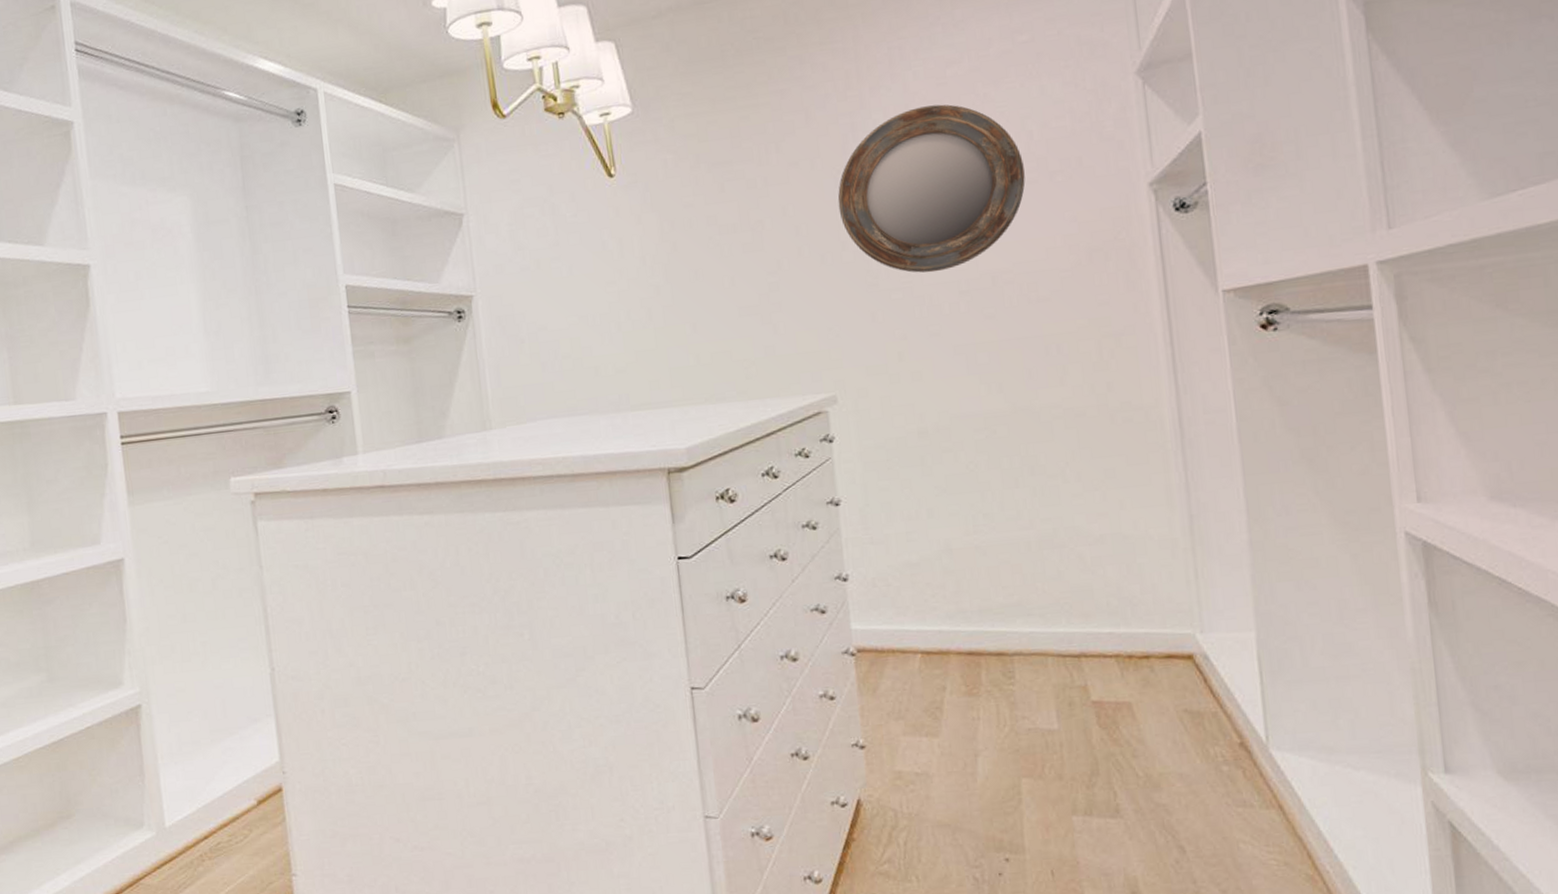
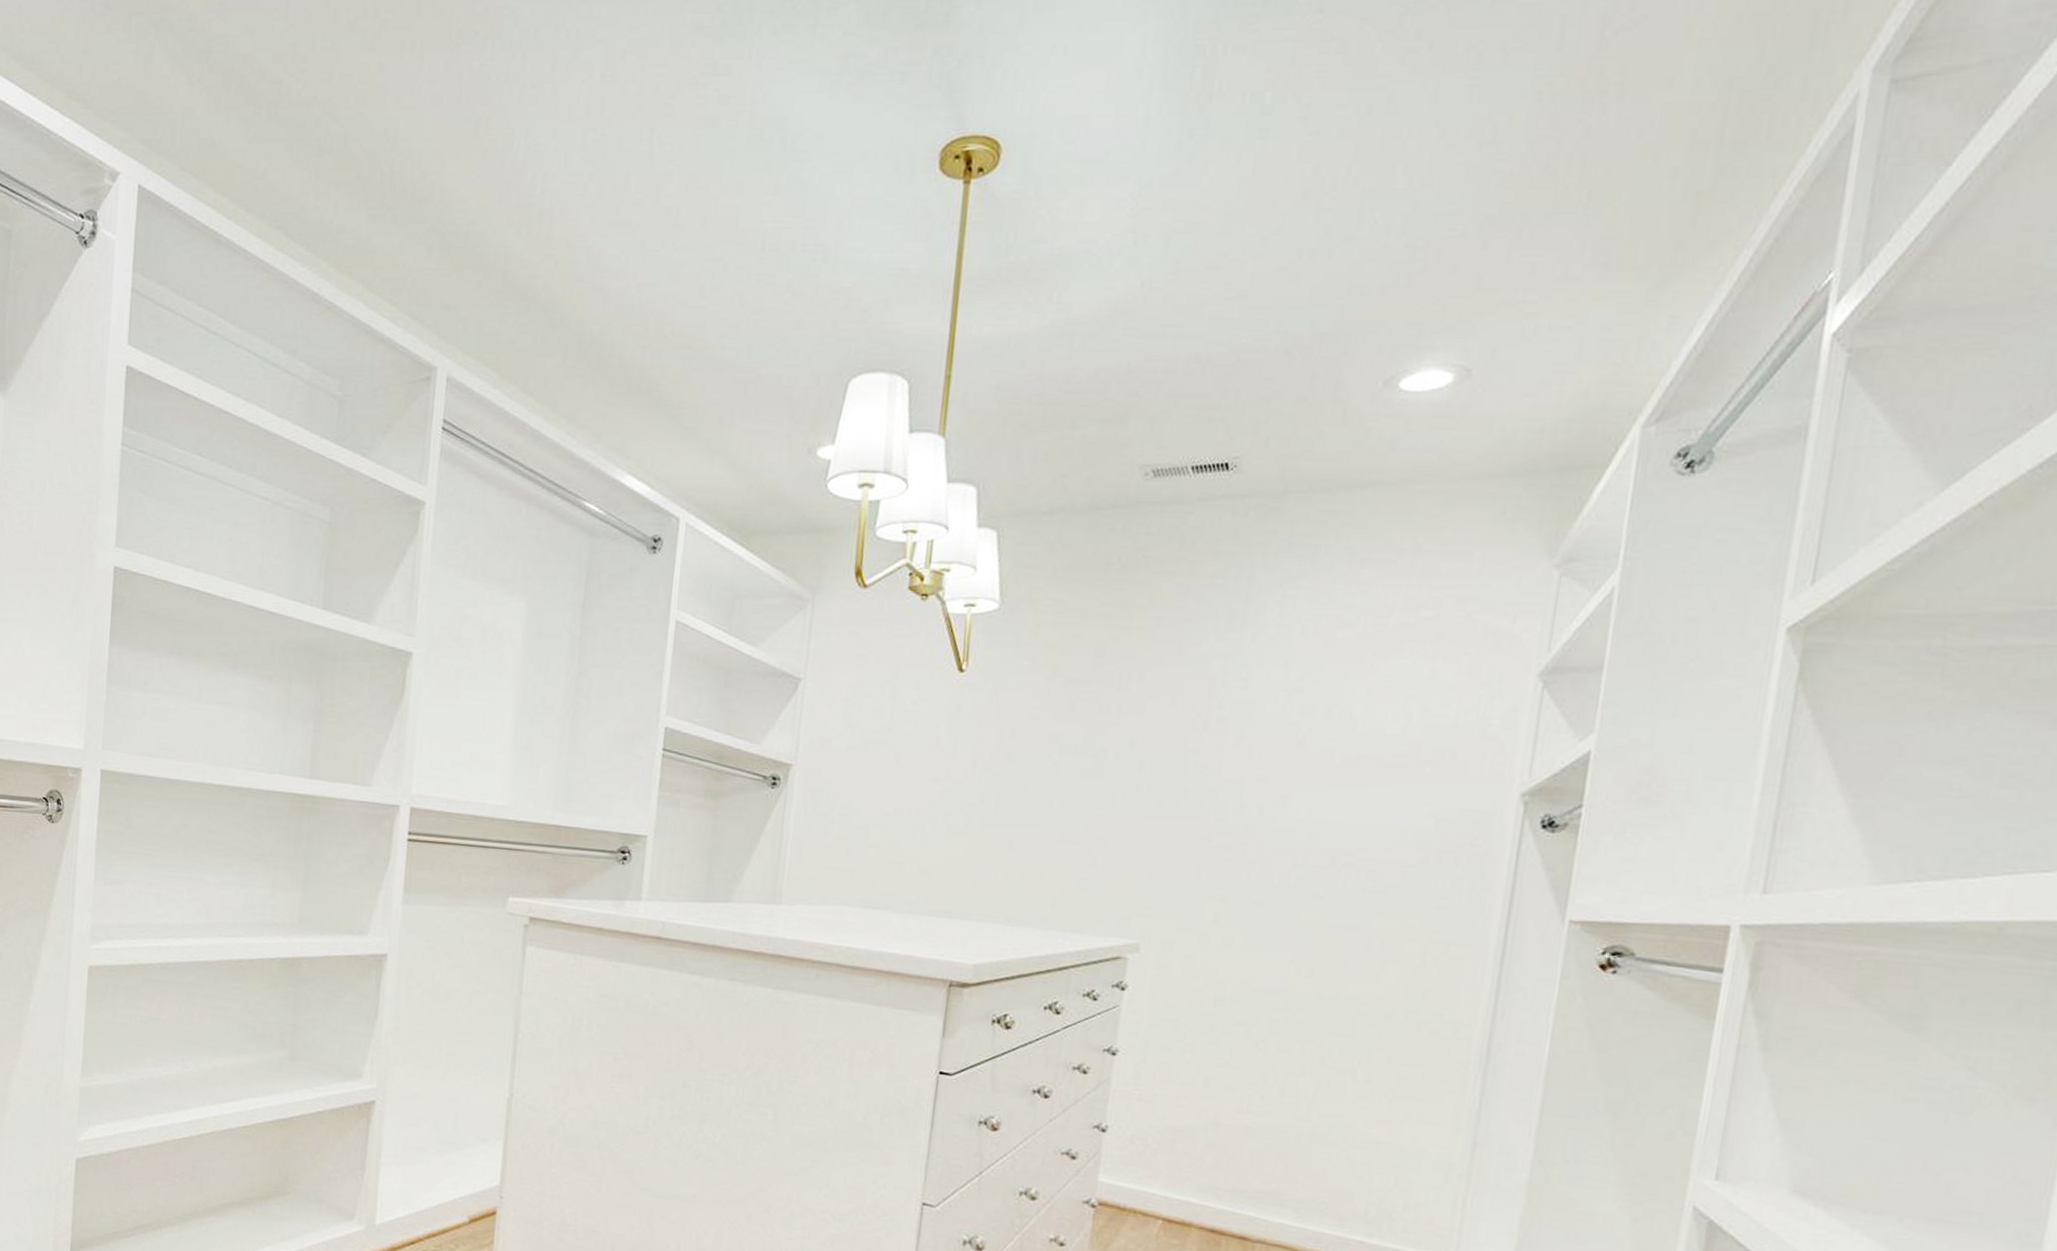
home mirror: present [837,104,1026,273] -> none [1188,664,1395,840]

